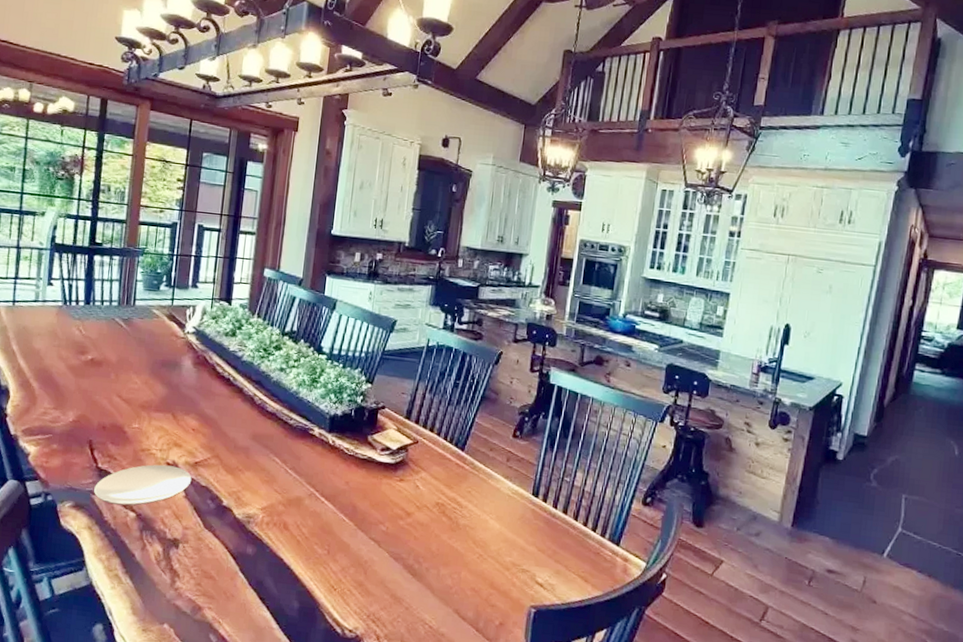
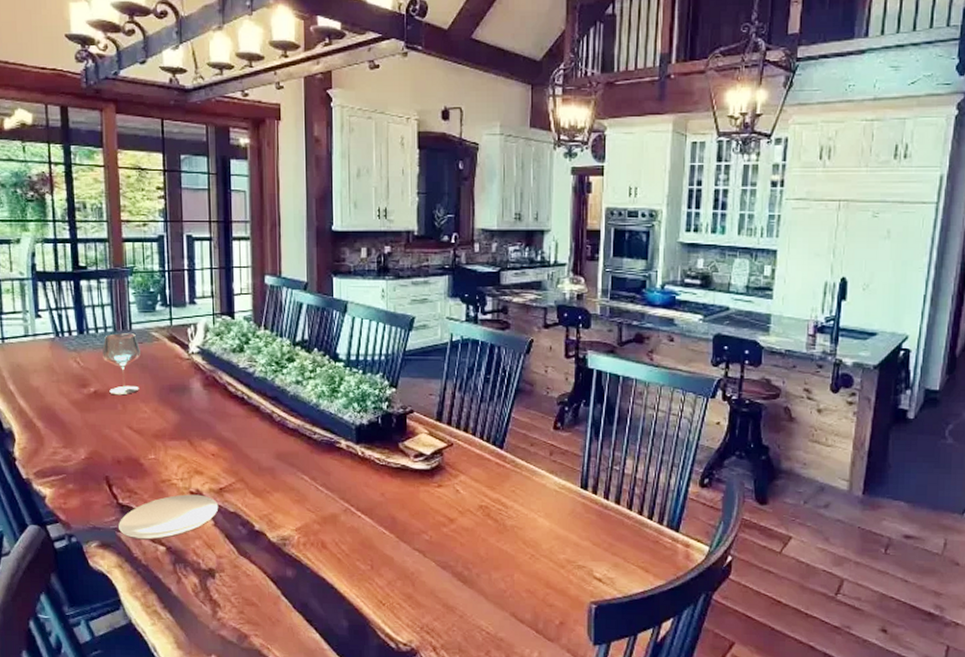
wine glass: none [103,307,141,365] -> present [101,333,142,395]

